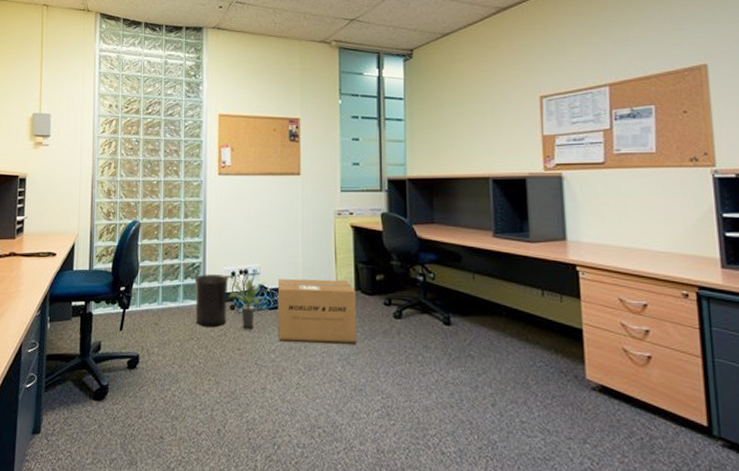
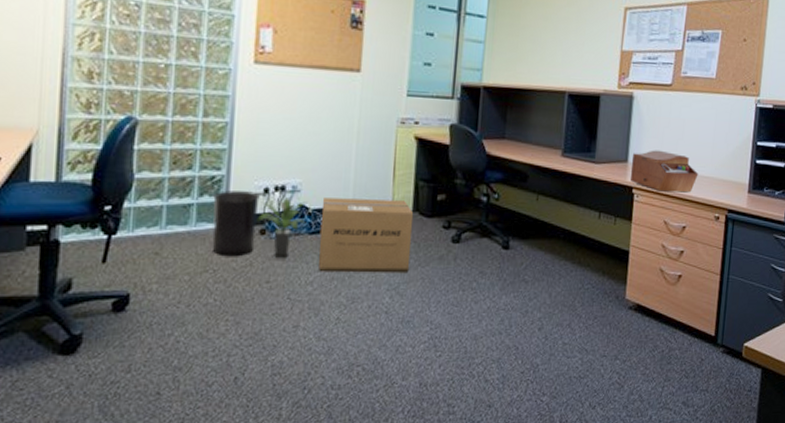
sewing box: none [571,227,653,269] -> present [631,150,699,193]

